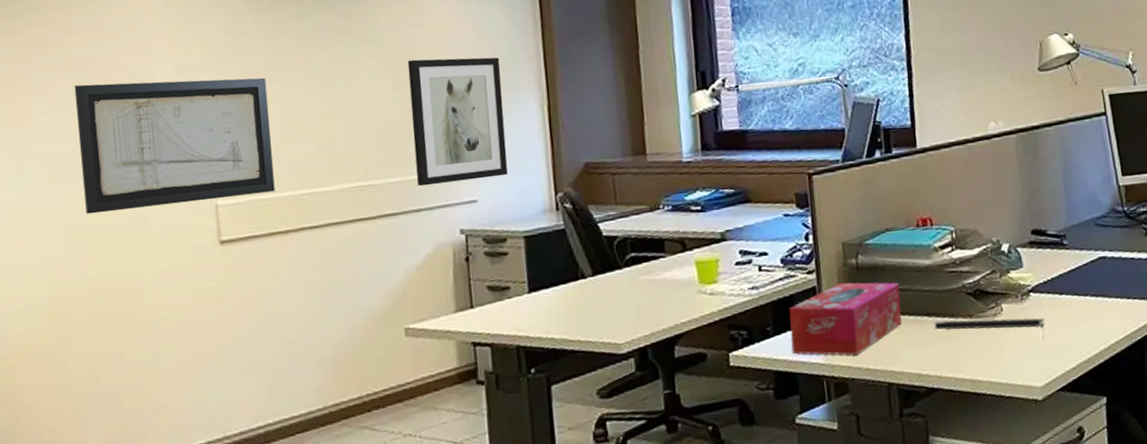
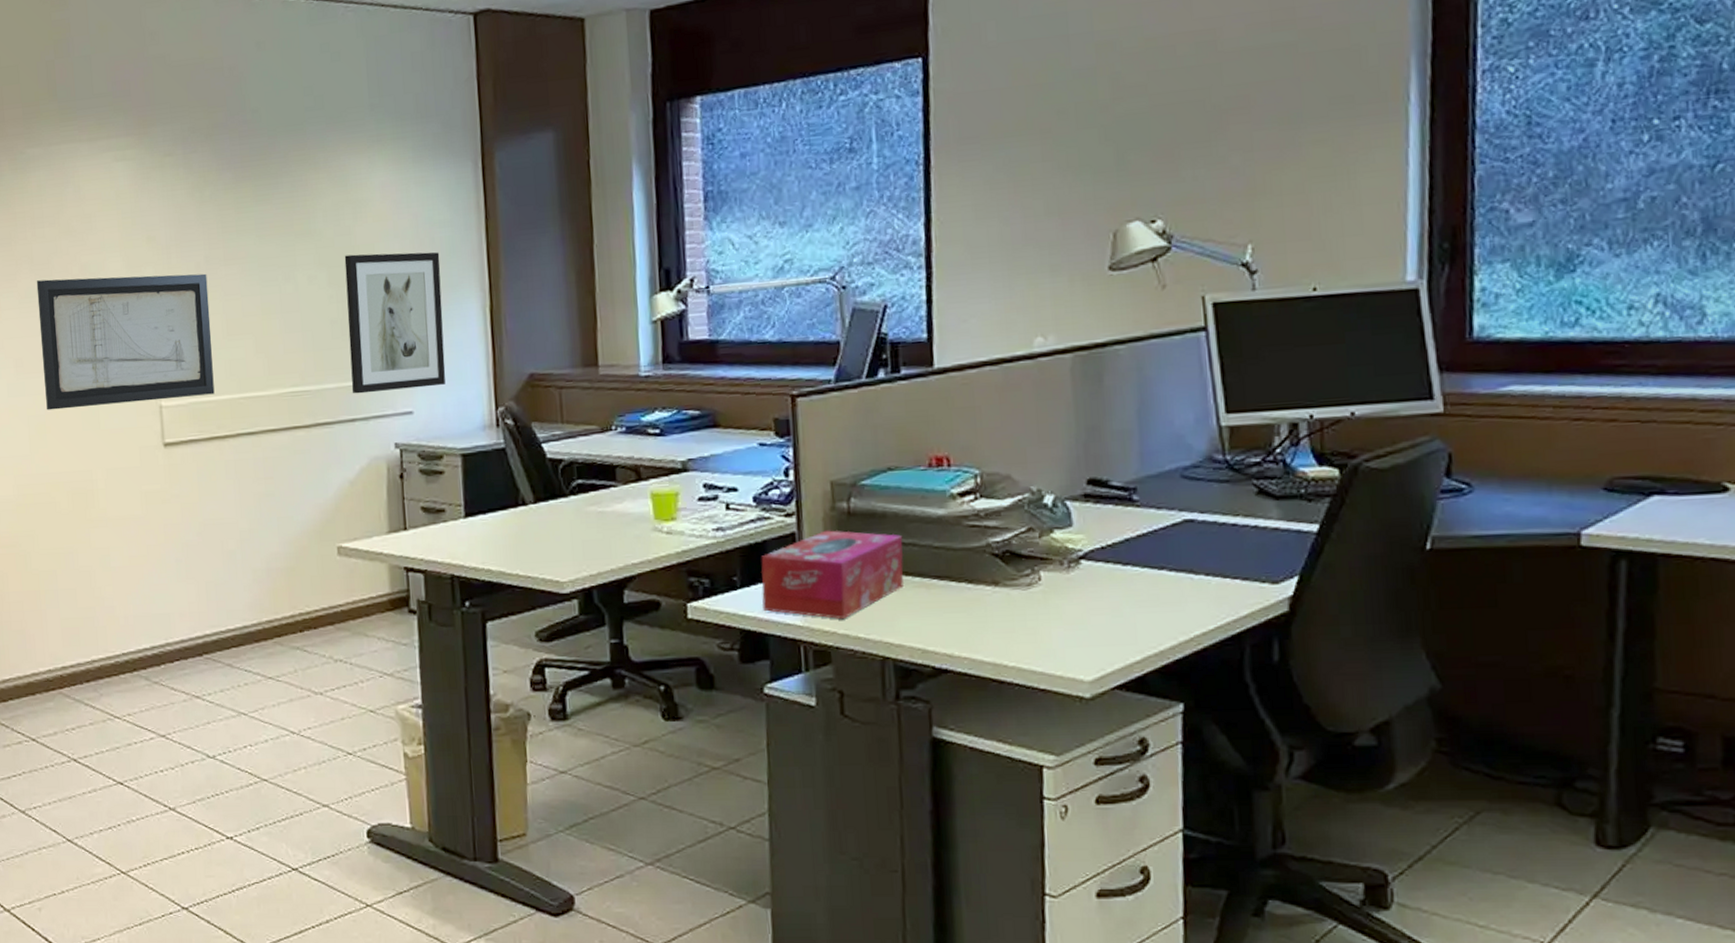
notepad: present [934,317,1045,340] -> none [946,586,1100,622]

